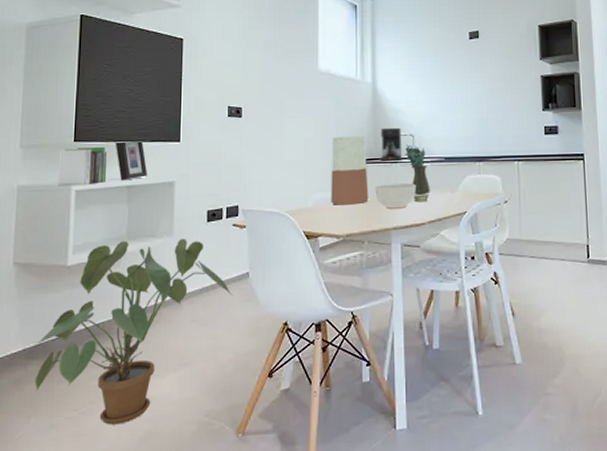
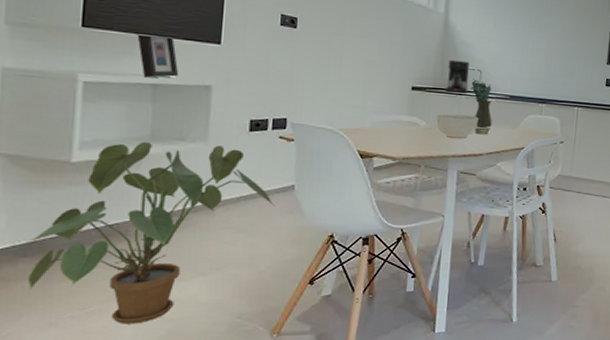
books: present [57,147,107,187] -> none [58,33,126,78]
vase: present [331,136,369,205] -> none [390,61,432,130]

